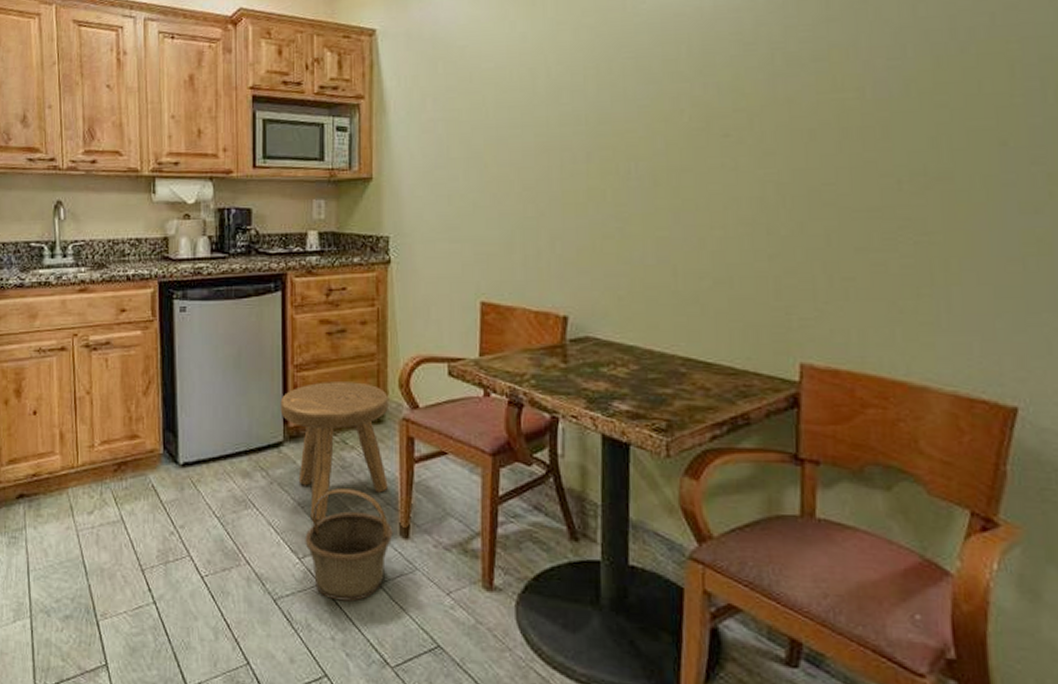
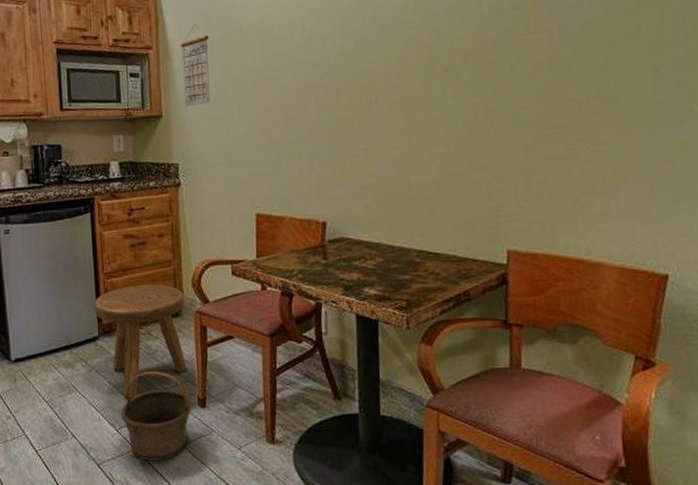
calendar: none [398,70,433,169] -> present [181,24,211,107]

